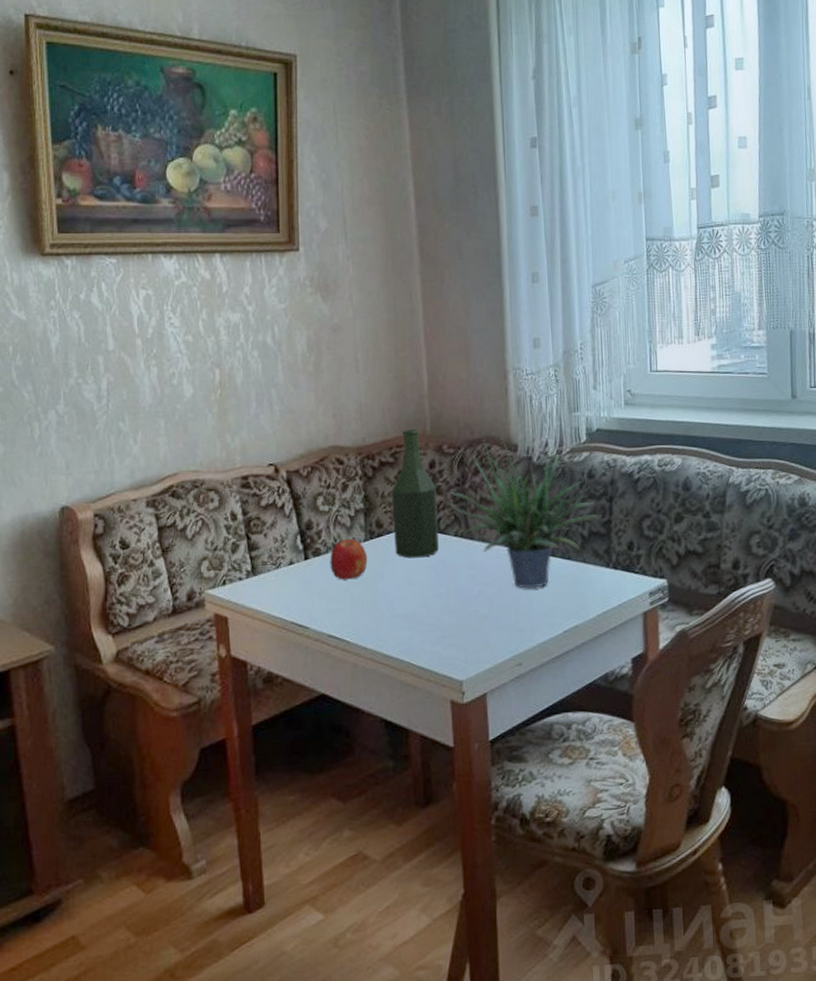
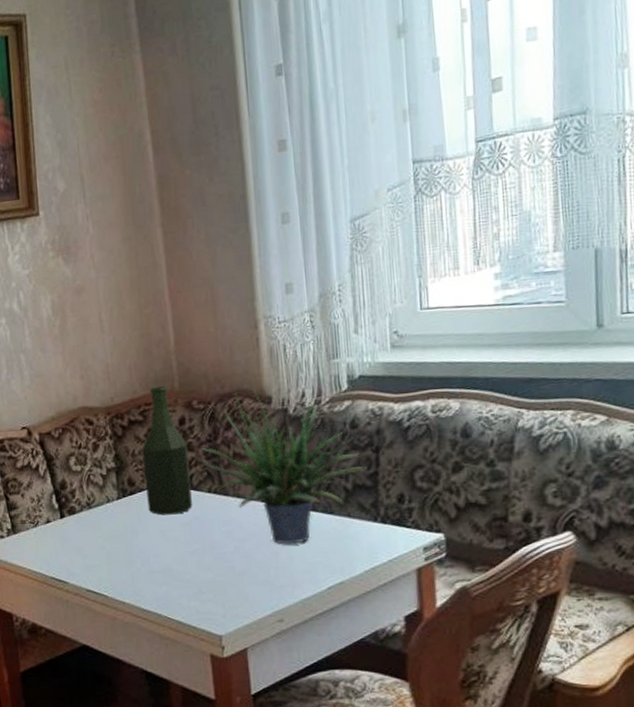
fruit: present [330,539,368,580] -> none [84,497,122,537]

